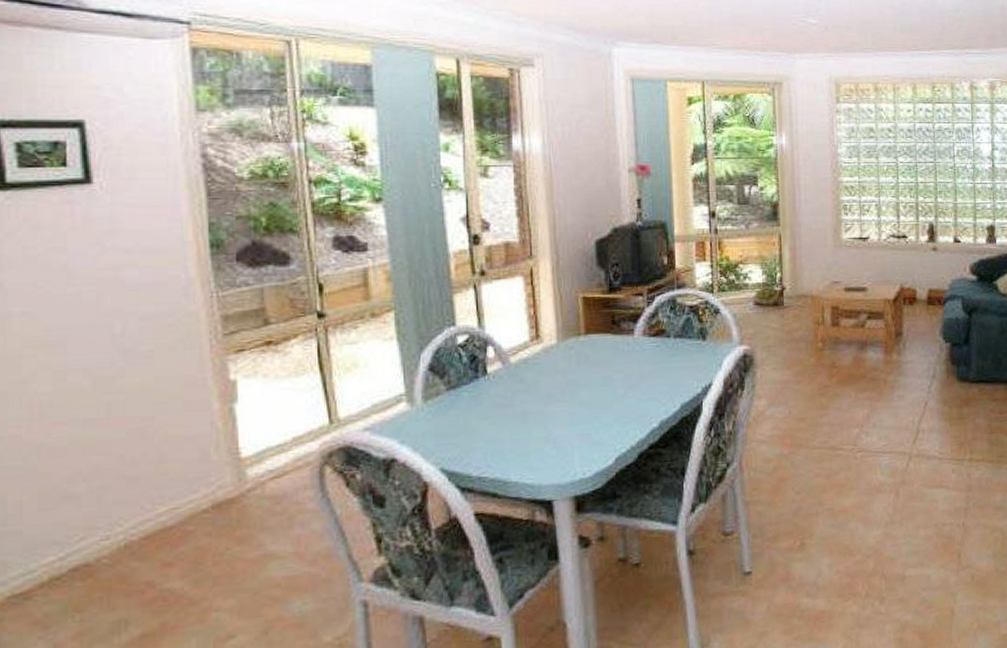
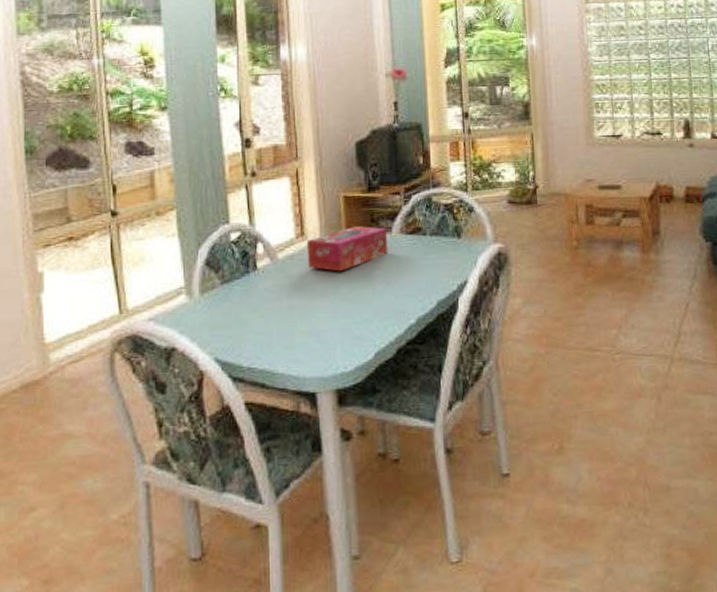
tissue box: none [542,328,630,376] -> present [306,226,388,272]

